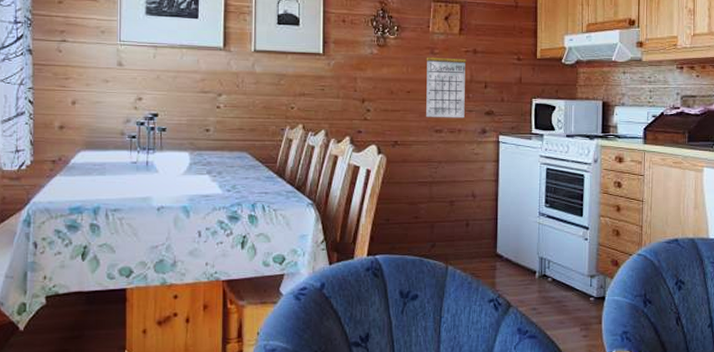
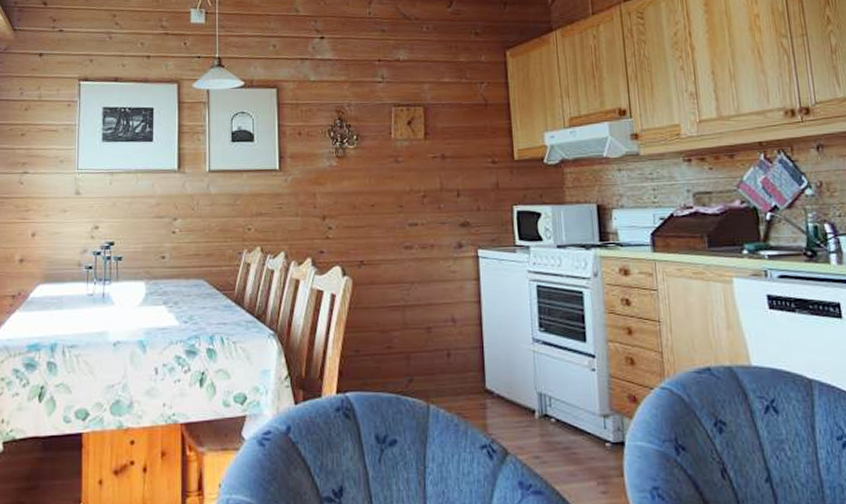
calendar: present [426,44,467,118] -> none [389,151,437,233]

